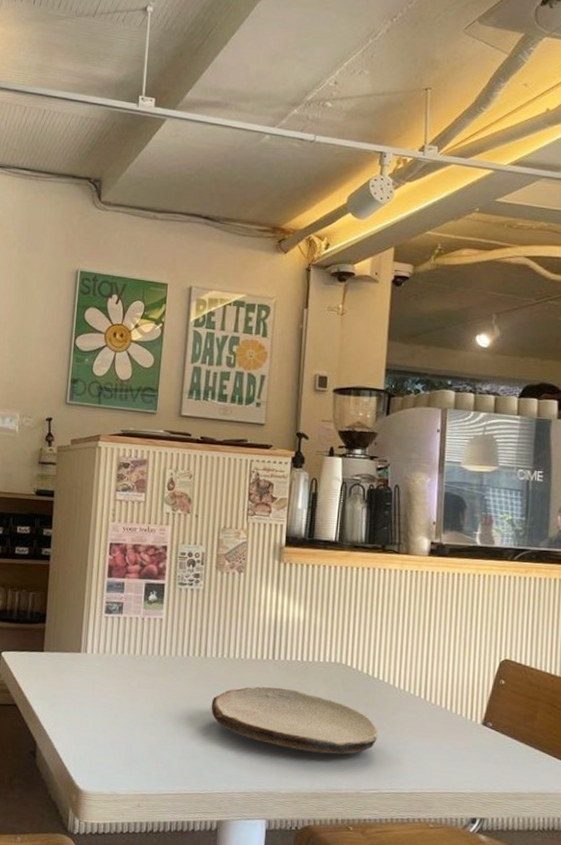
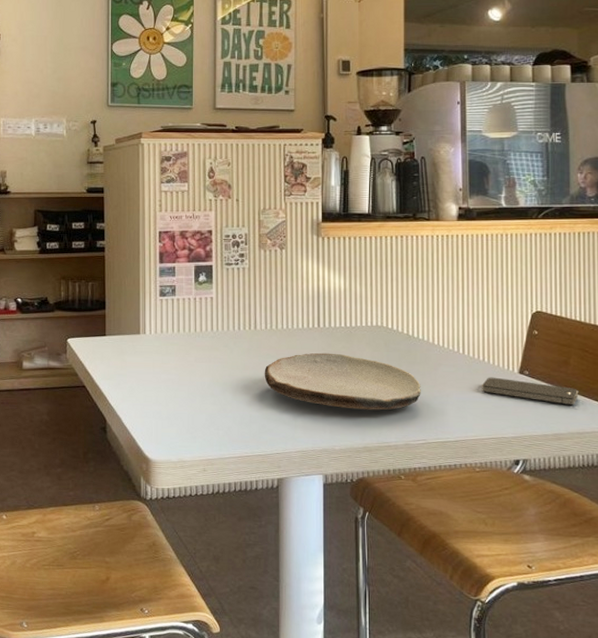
smartphone: none [442,726,544,763] -> present [482,377,579,405]

